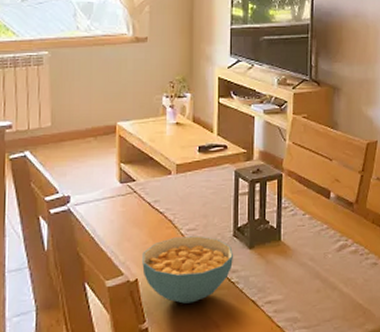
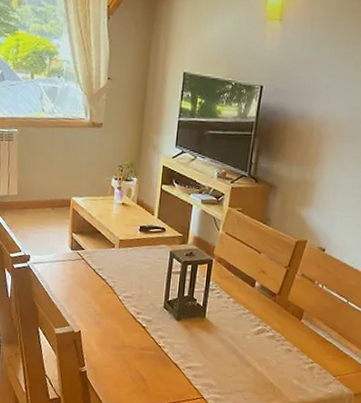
cereal bowl: present [142,236,233,304] -> none [85,301,162,357]

